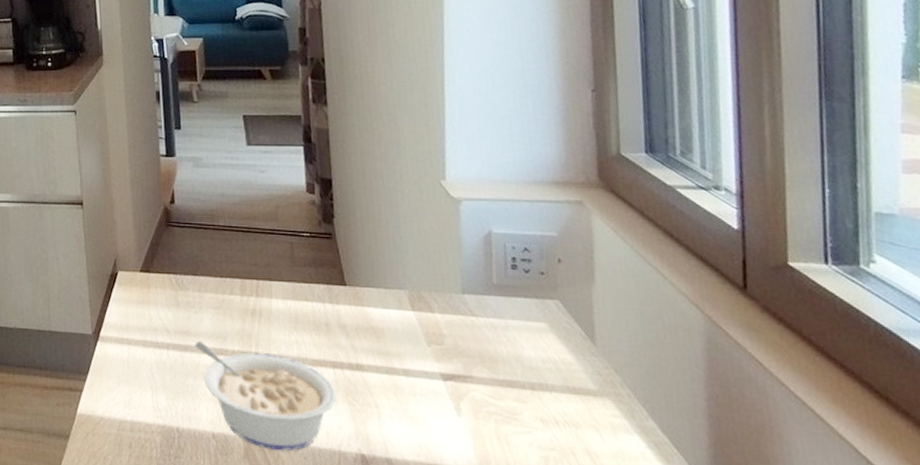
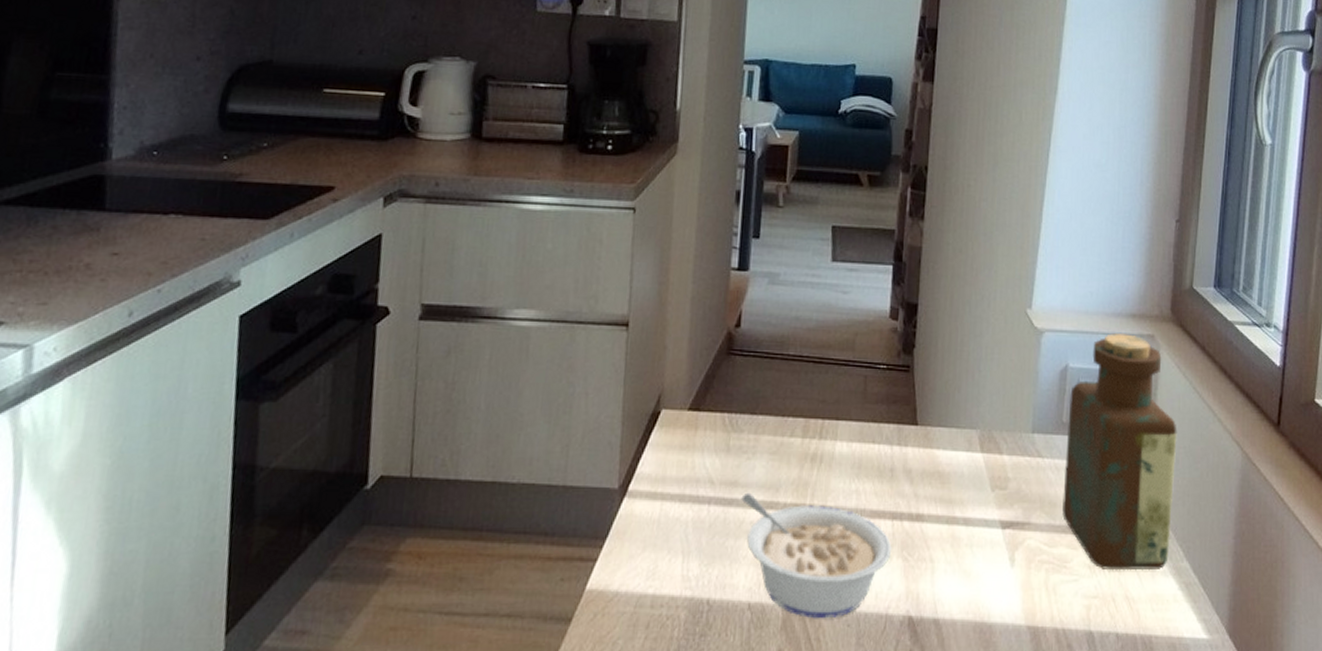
bottle: none [497,201,631,428] -> present [1062,333,1177,571]

